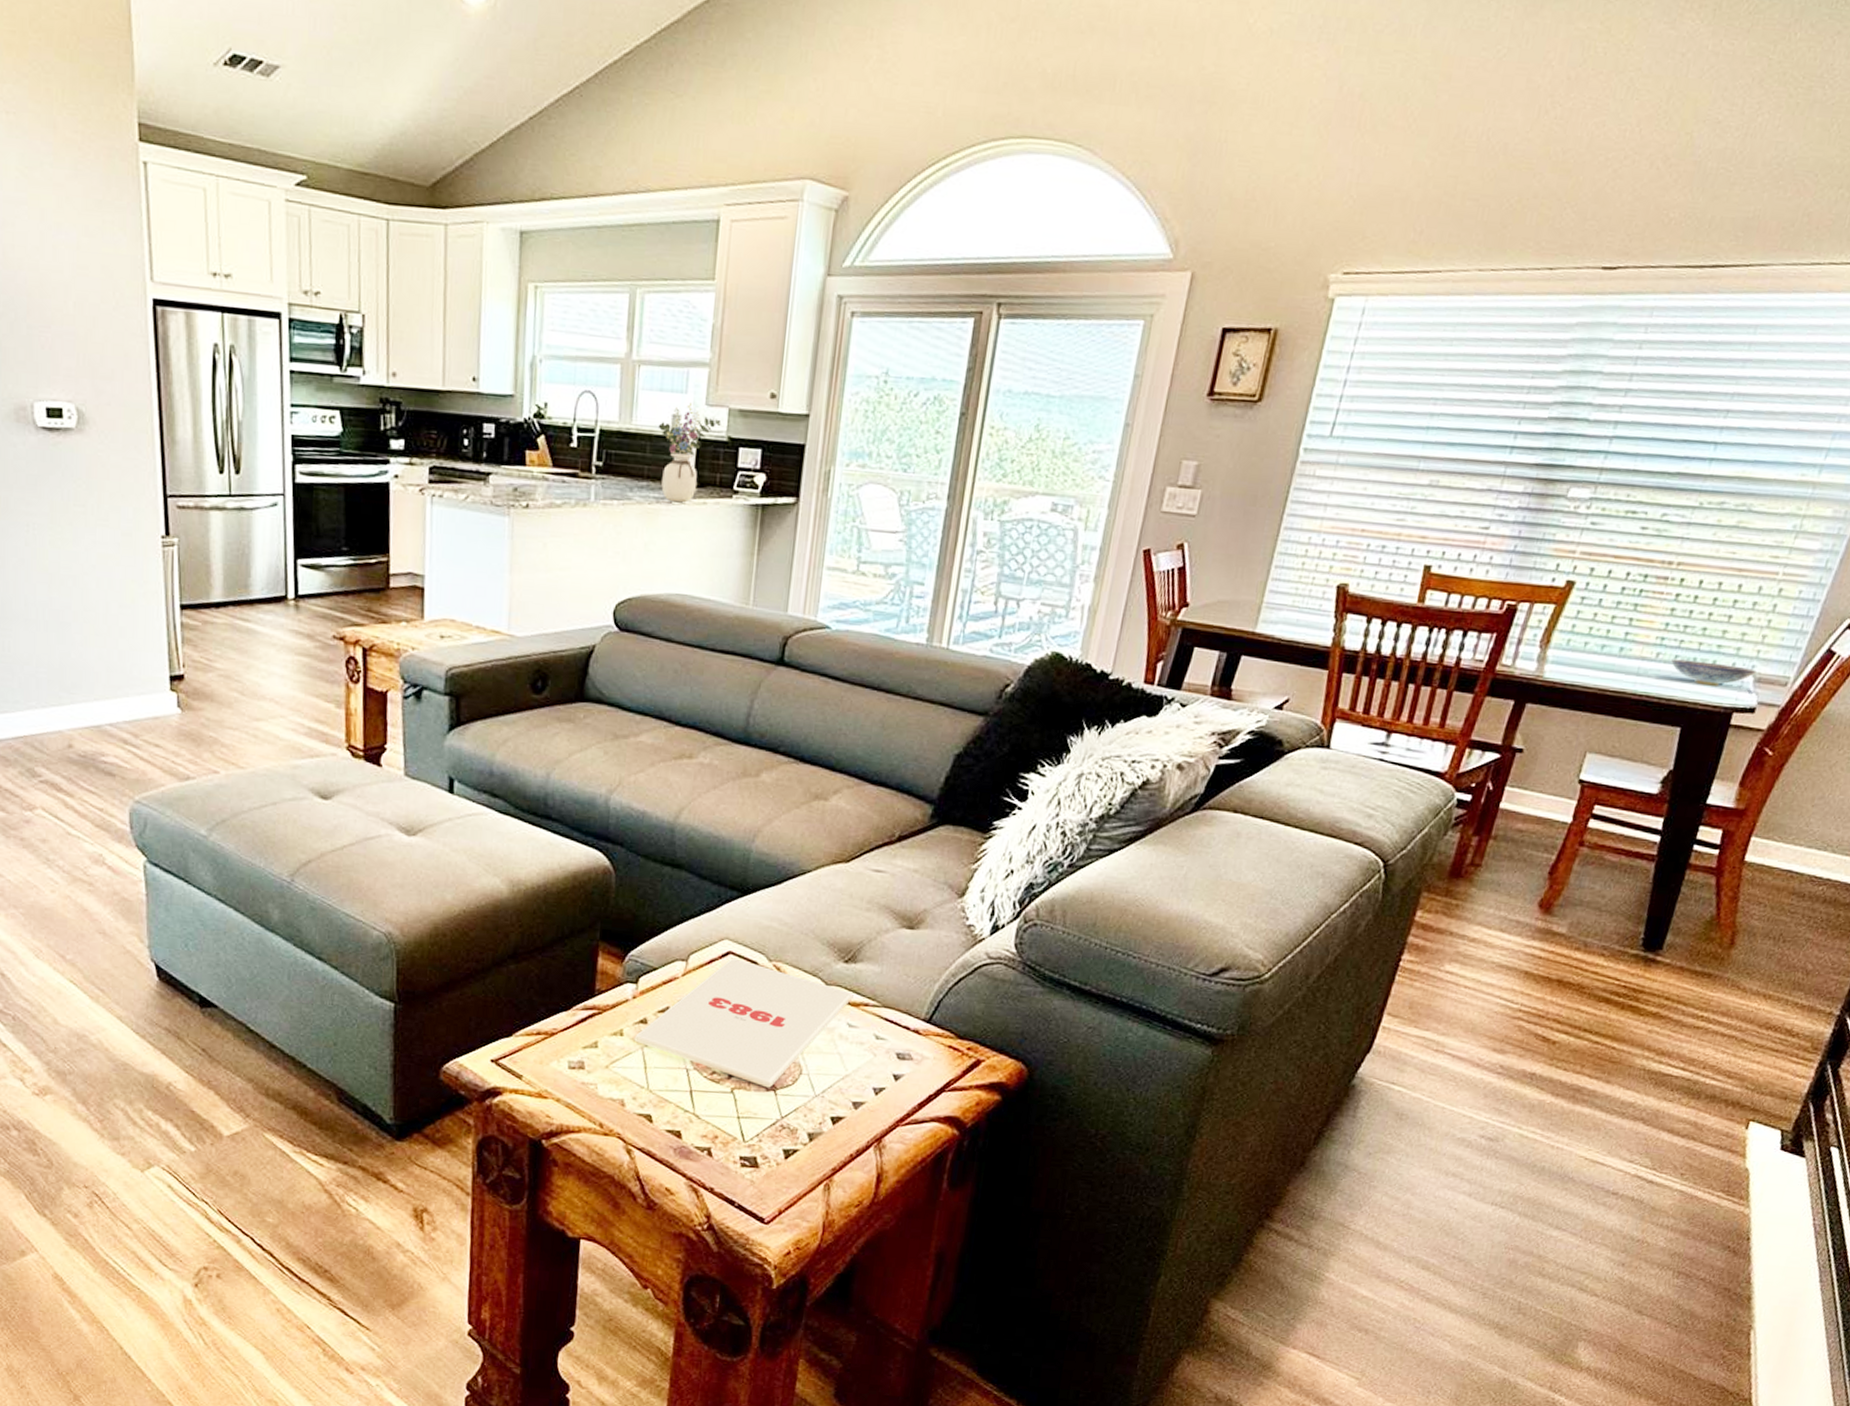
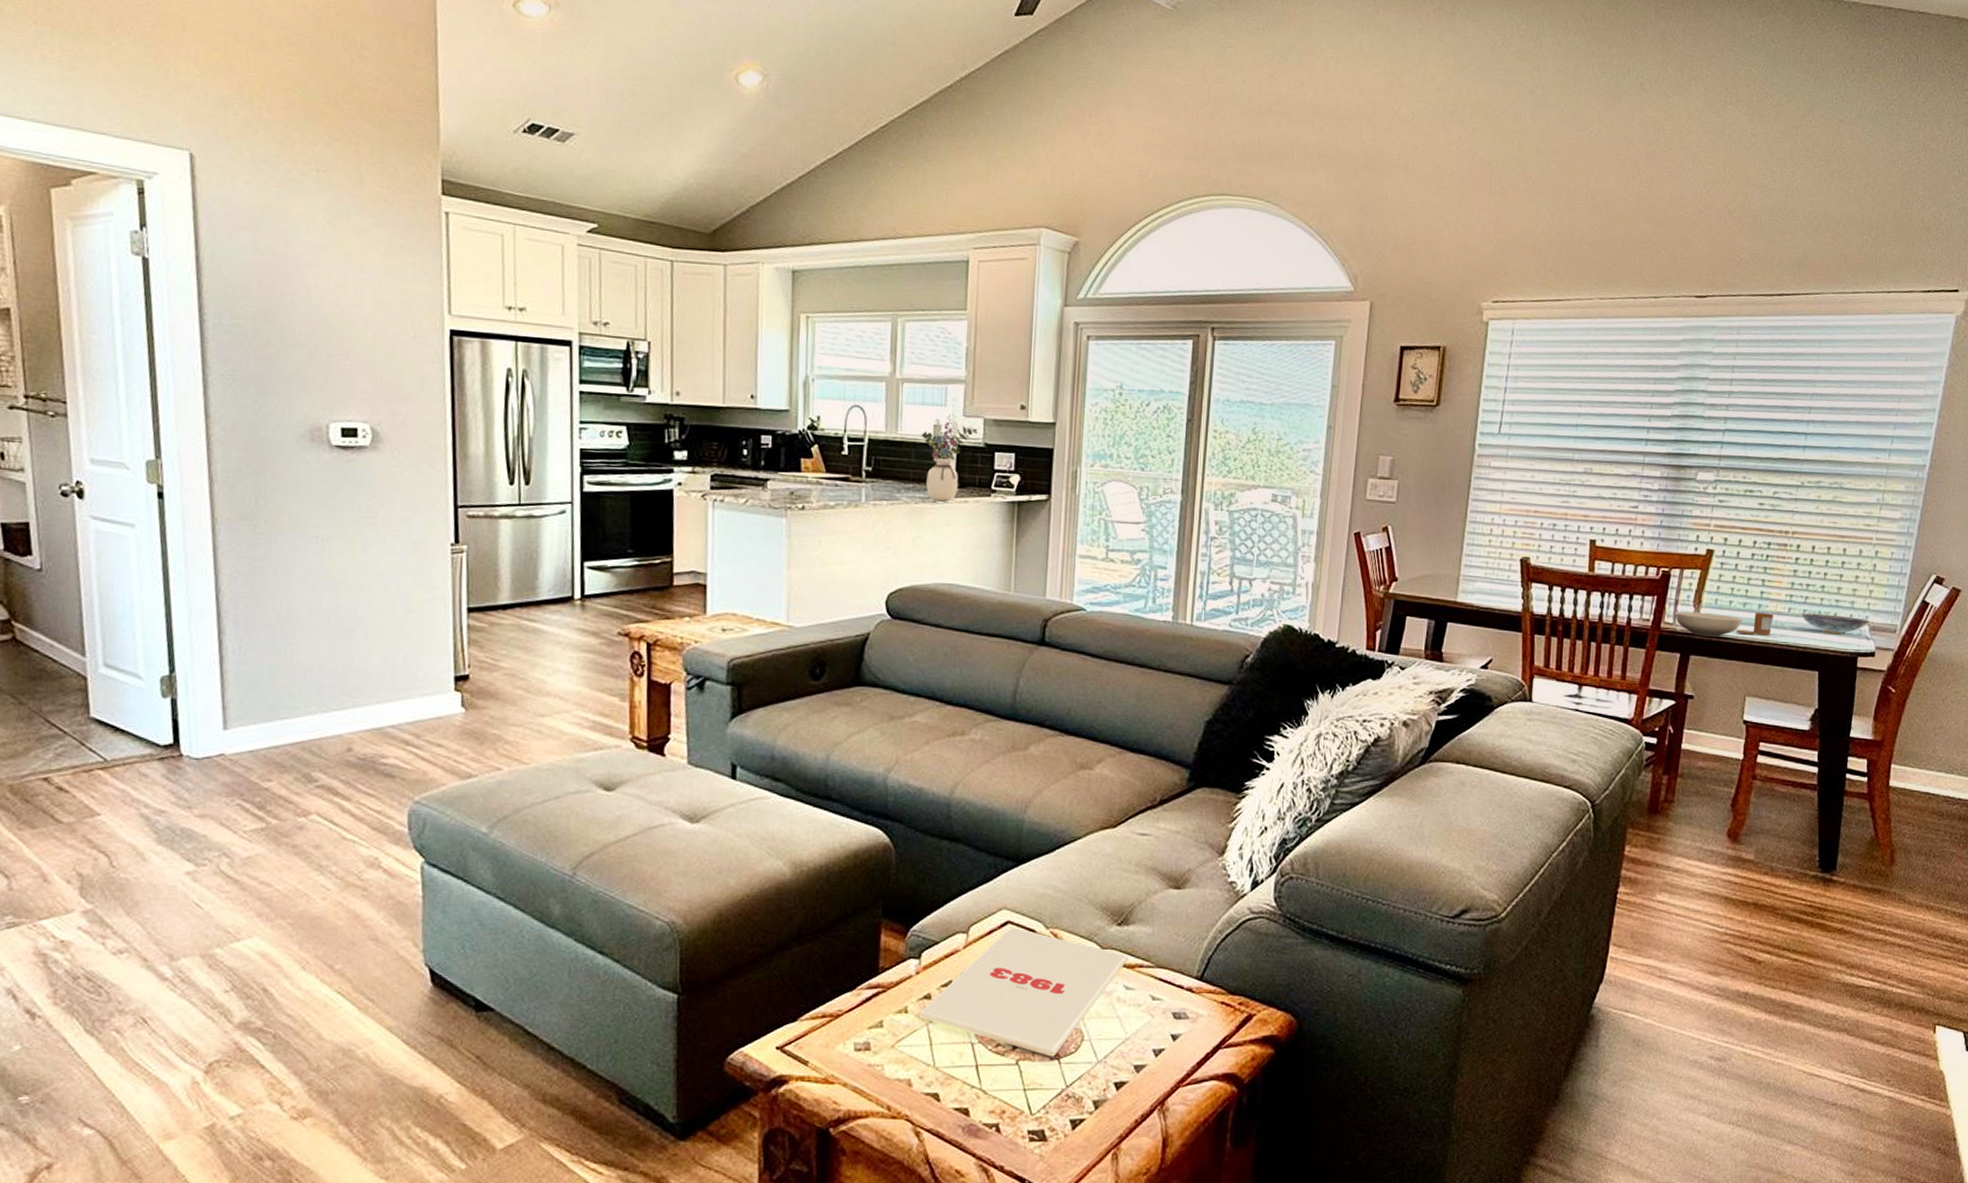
bowl: none [1515,651,1598,684] -> present [1675,611,1743,637]
candle: none [1587,657,1637,684] -> present [1736,612,1773,636]

